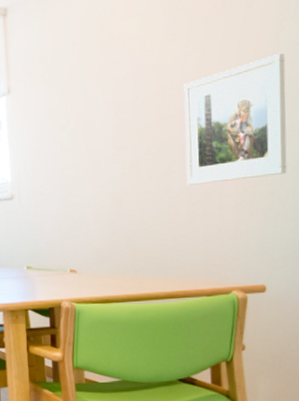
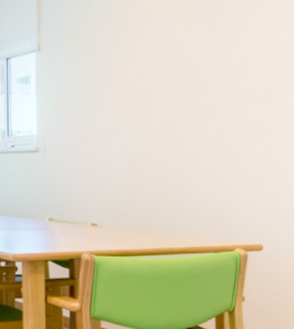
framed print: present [184,53,287,185] -> none [200,50,283,153]

